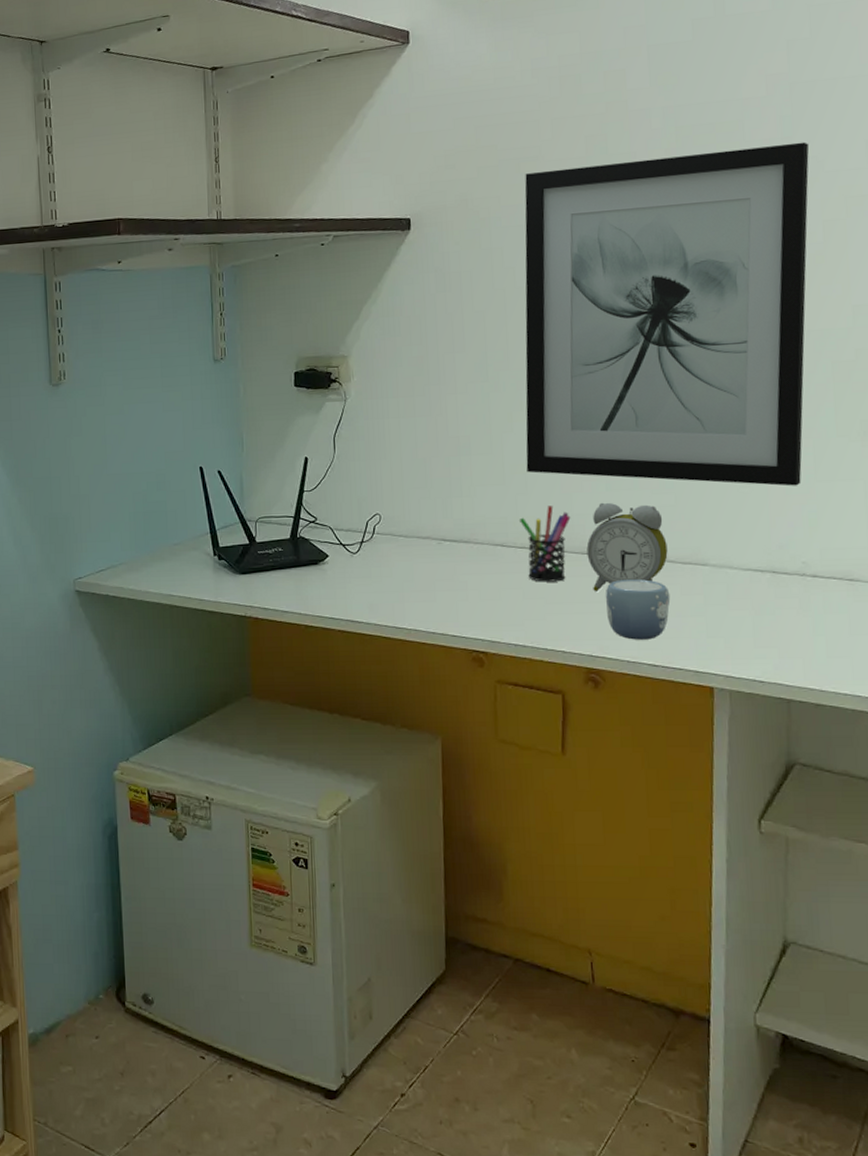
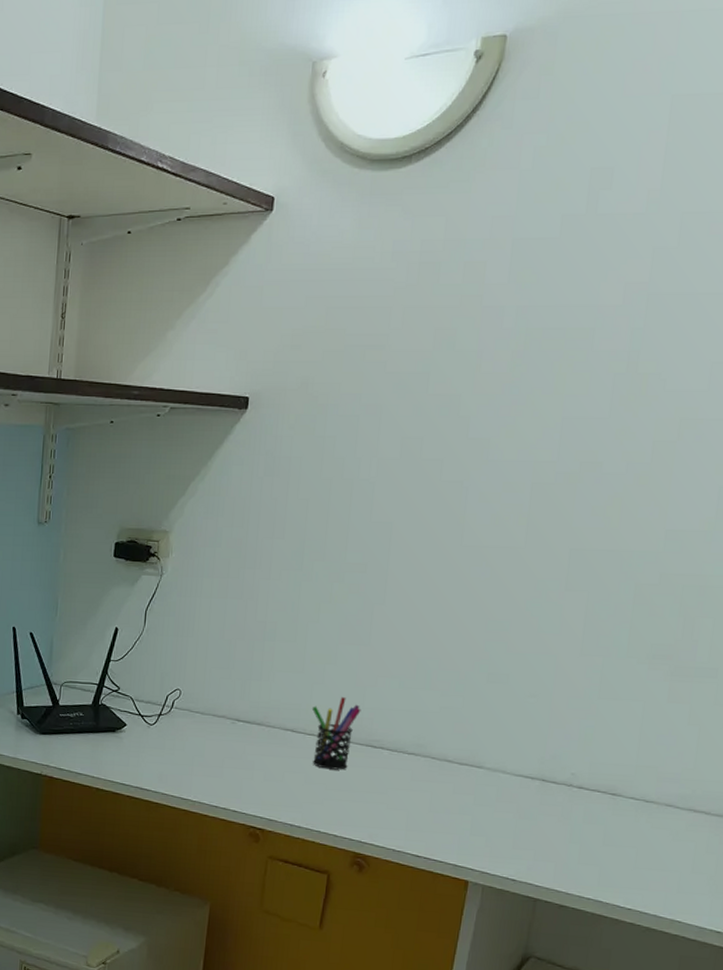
wall art: present [524,142,810,486] -> none [326,357,656,701]
alarm clock: present [586,502,668,591] -> none [371,699,448,783]
mug: present [606,579,670,640] -> none [380,774,443,832]

